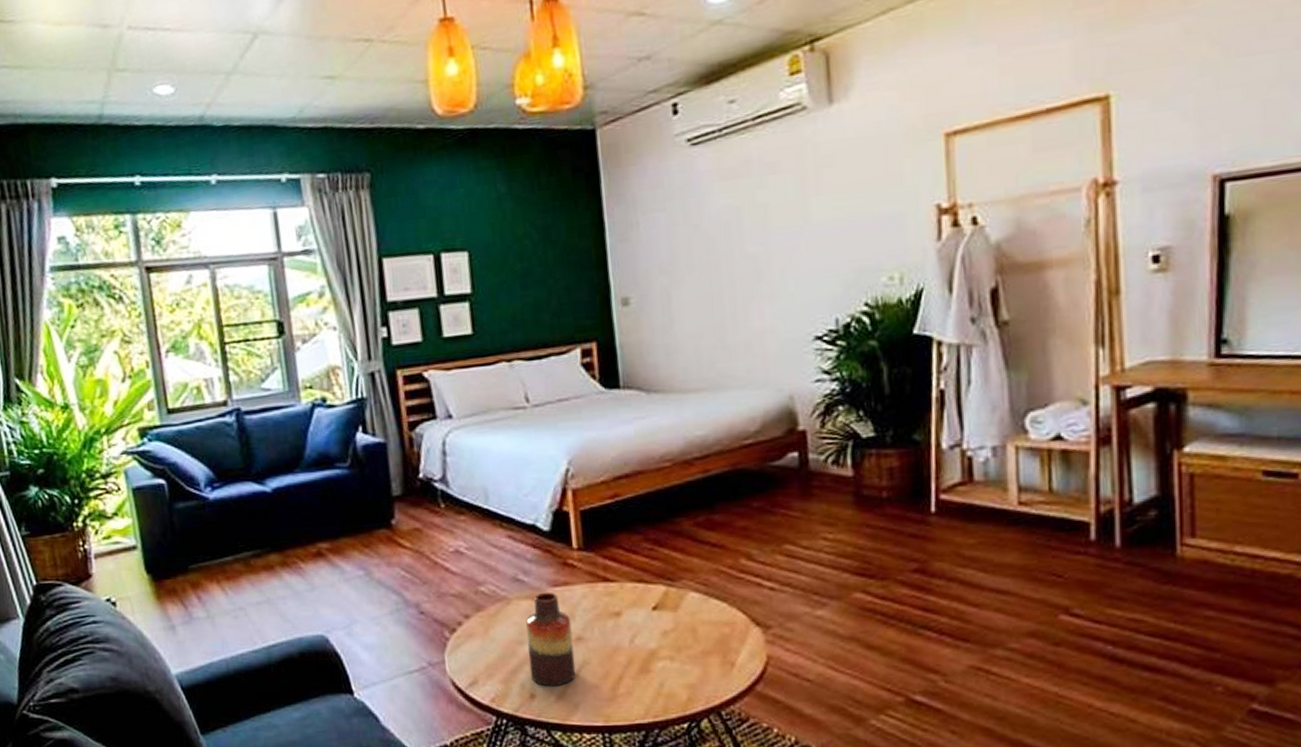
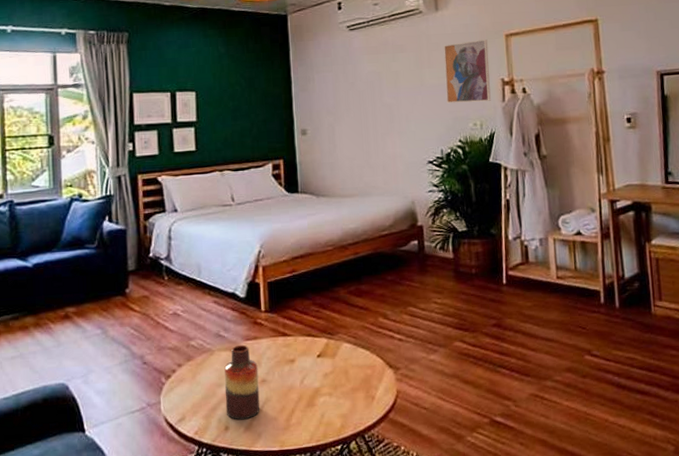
wall art: none [841,143,918,248] -> present [444,39,491,104]

